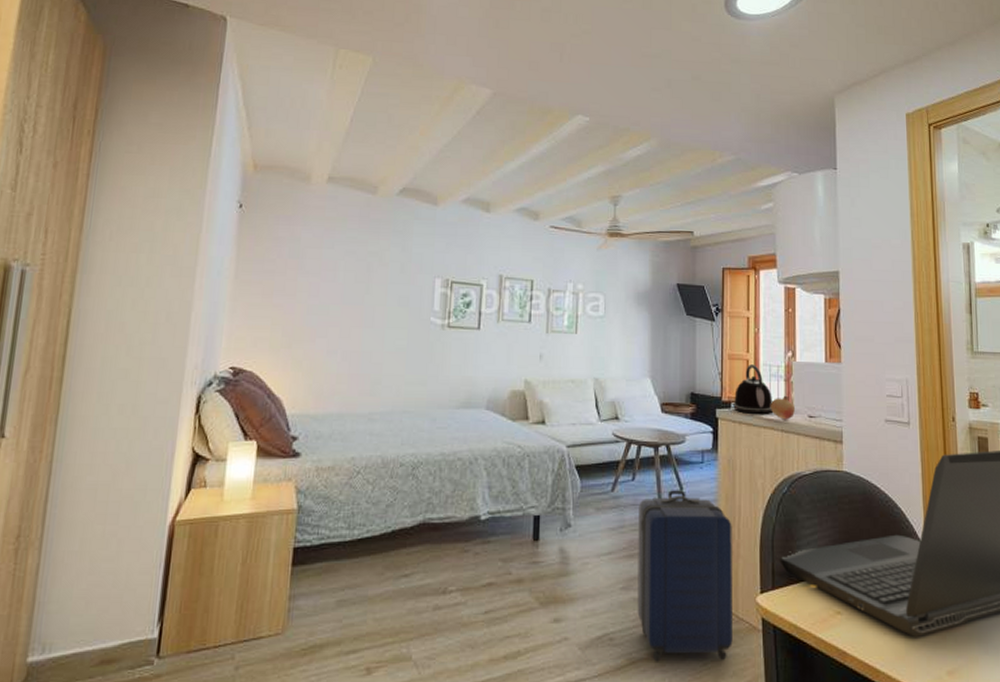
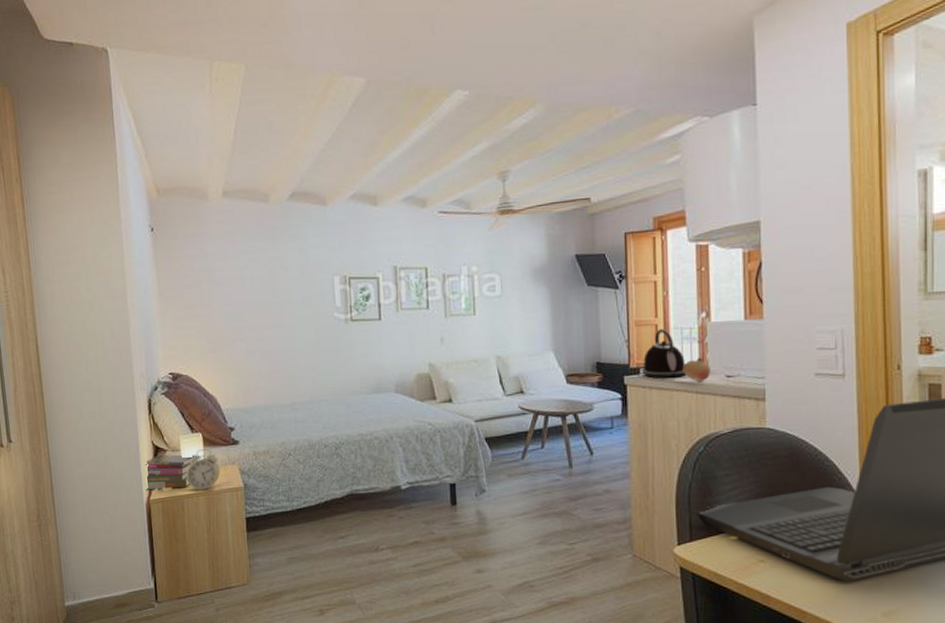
books: none [175,465,248,507] -> present [144,454,199,489]
alarm clock: none [227,461,272,512] -> present [186,449,220,491]
suitcase: present [637,490,733,662] -> none [549,455,651,605]

